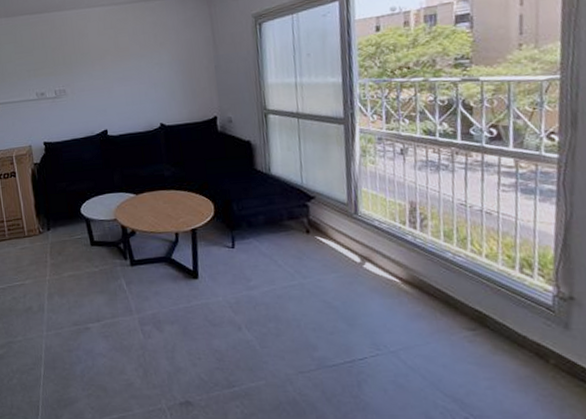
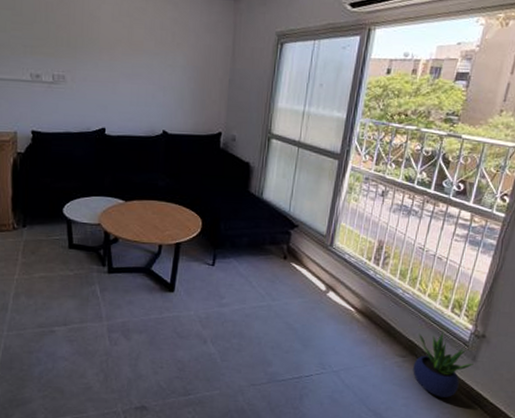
potted plant: none [485,296,568,376] -> present [413,331,474,397]

